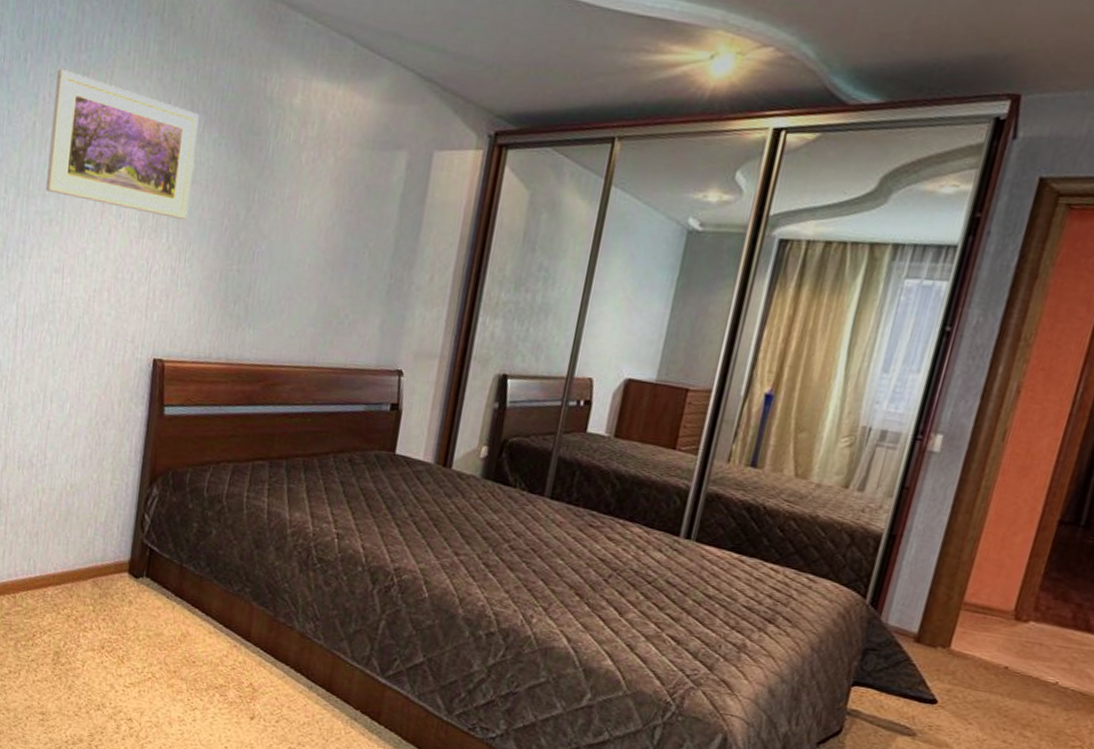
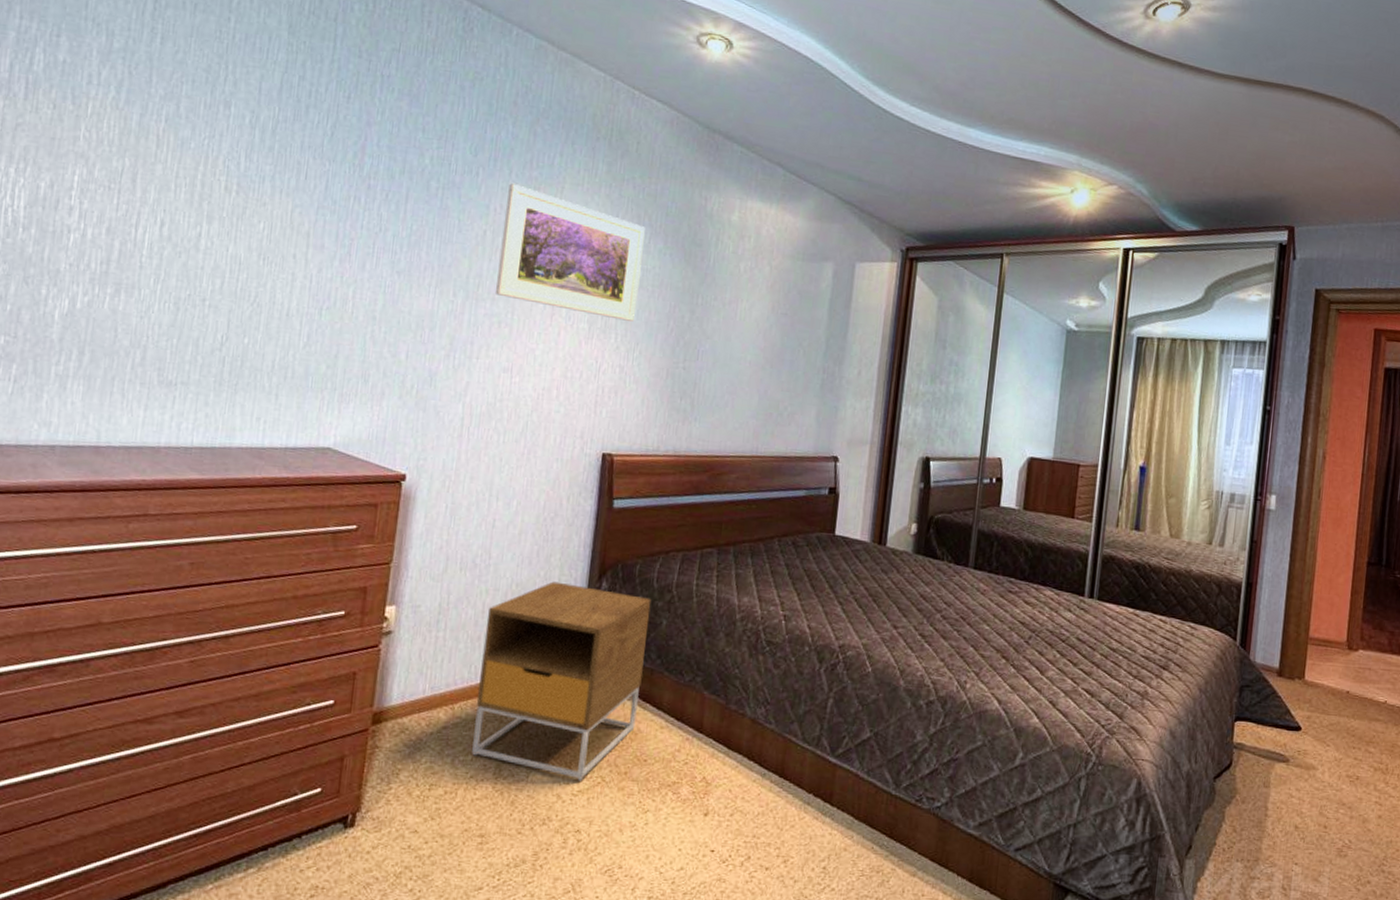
nightstand: none [32,484,202,675] -> present [472,581,652,781]

